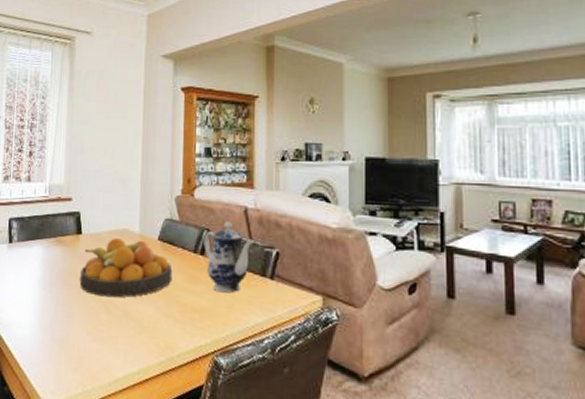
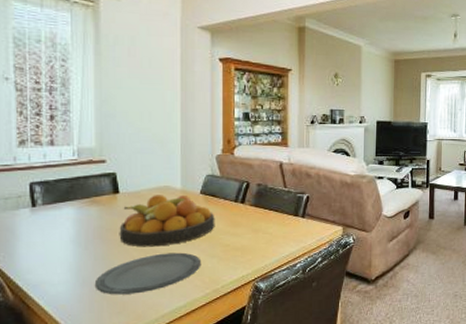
plate: none [54,305,157,350] -> present [94,252,202,295]
teapot: present [204,220,254,293] -> none [244,173,288,232]

